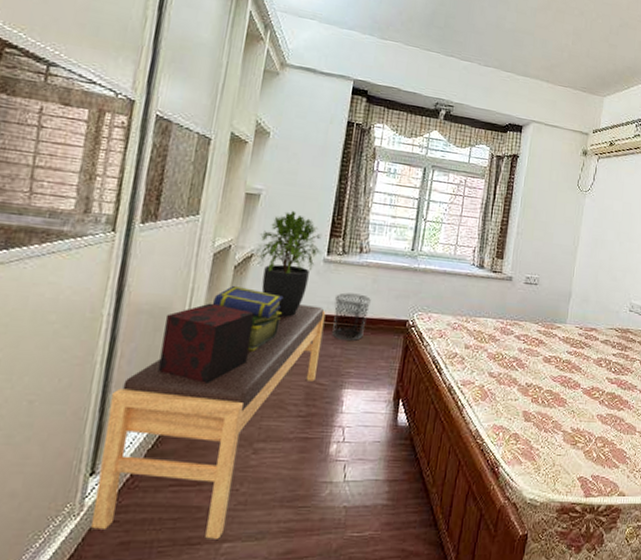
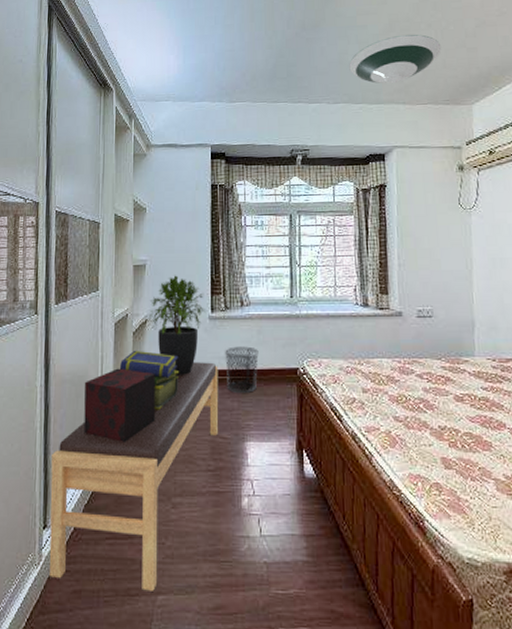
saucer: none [504,14,589,61] -> present [349,34,442,84]

